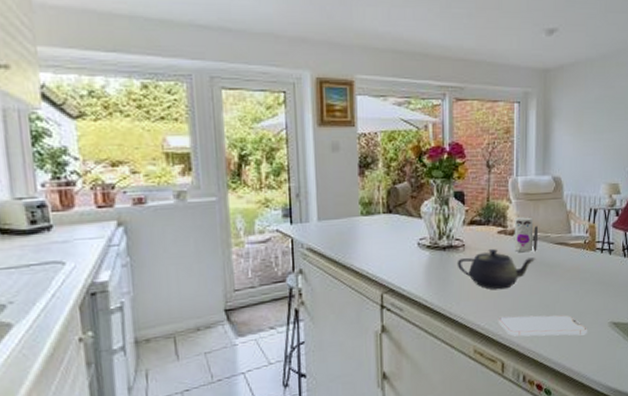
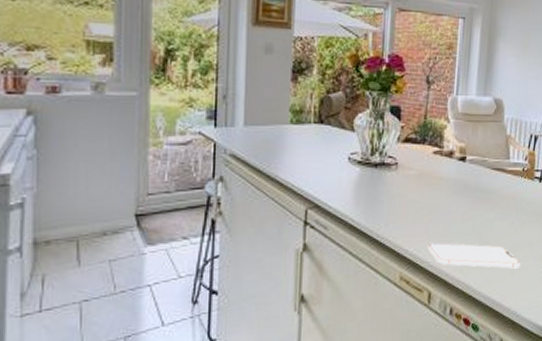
teapot: present [457,248,536,290] -> none [388,169,471,214]
toy: present [512,217,539,253] -> none [448,138,476,176]

